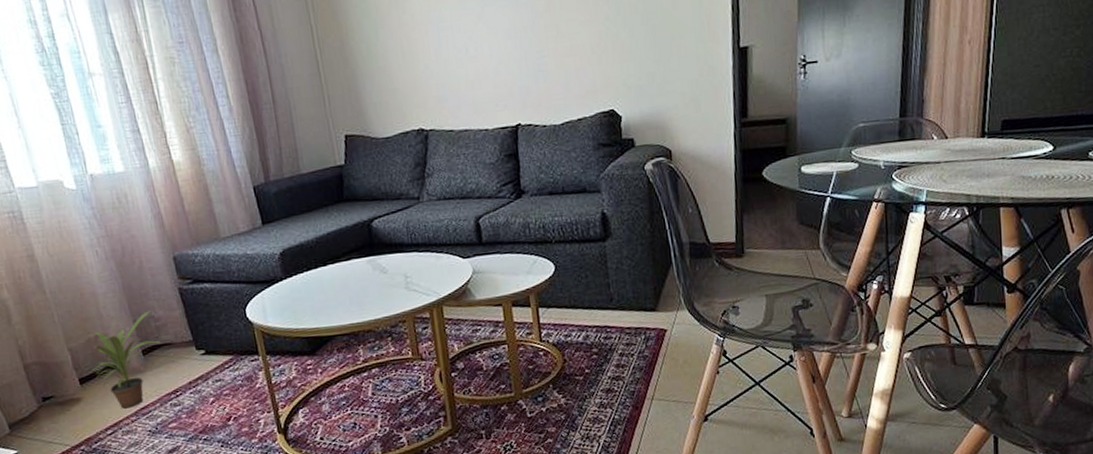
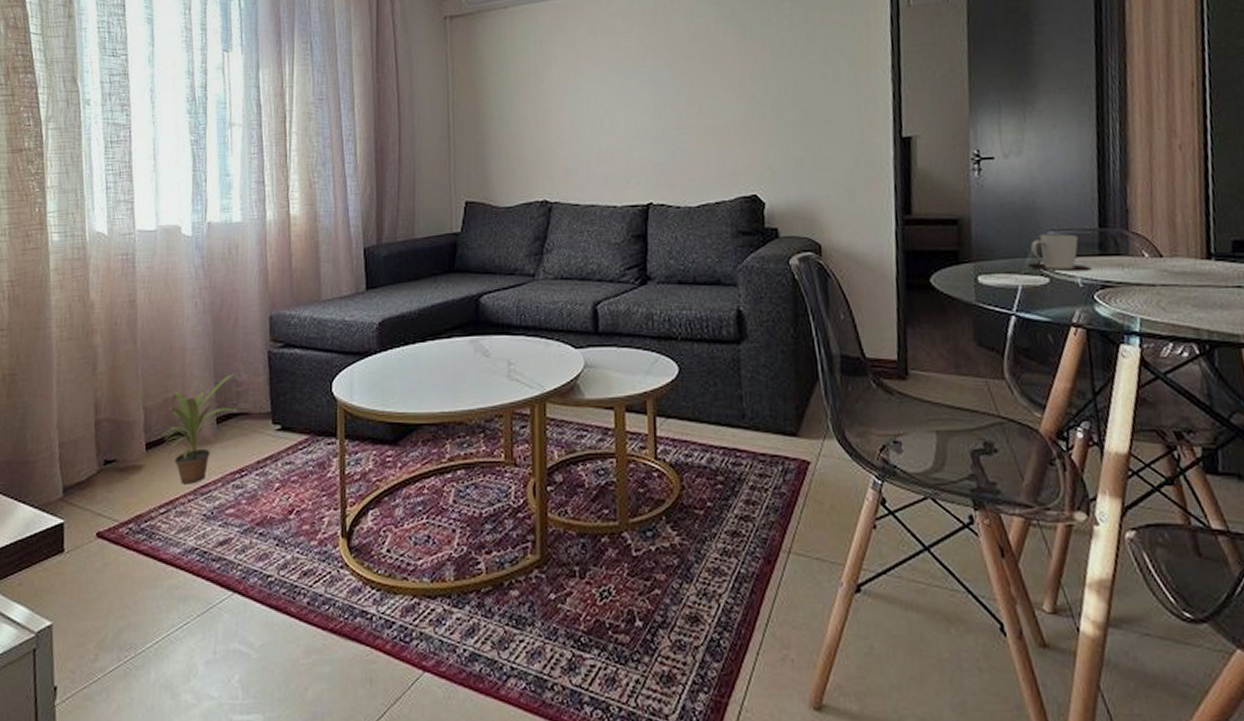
cup: none [842,125,892,158] -> present [1028,234,1092,272]

